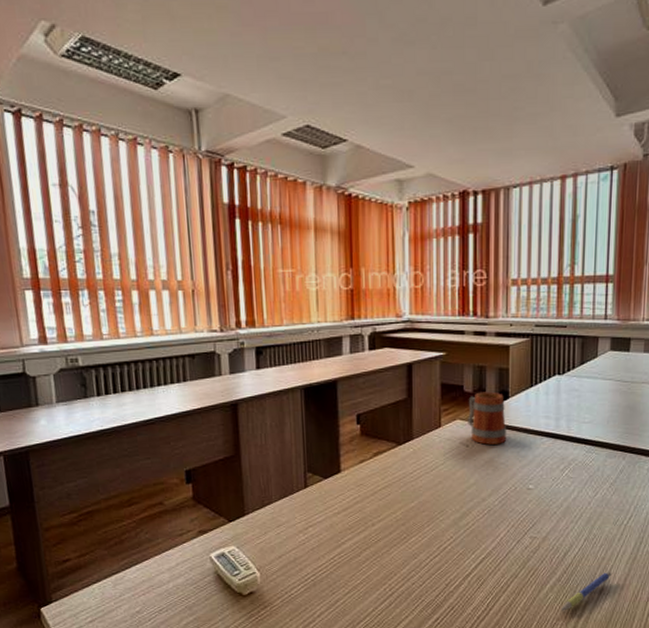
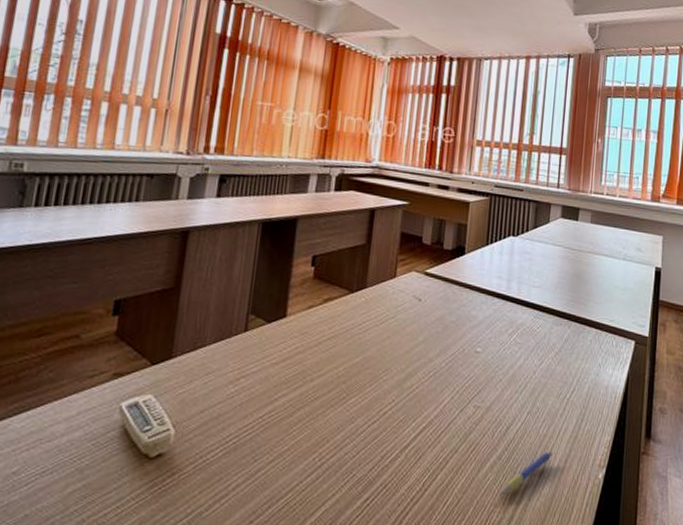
mug: present [468,391,507,445] -> none [423,245,461,301]

